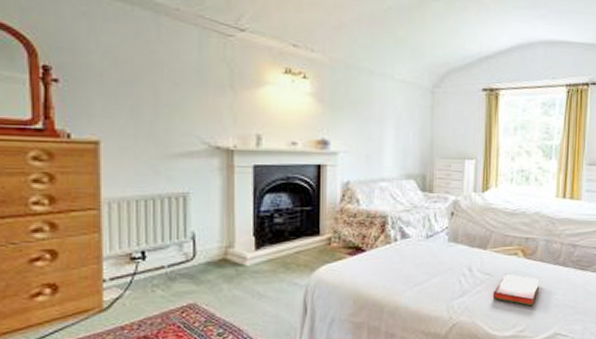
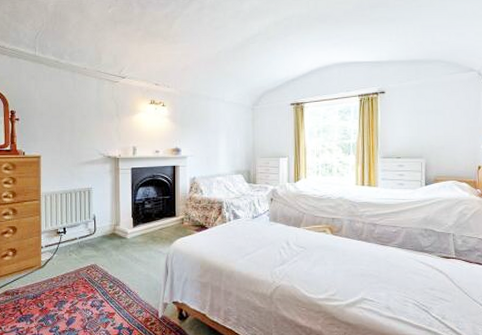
hardback book: present [492,273,539,307] -> none [307,247,346,275]

